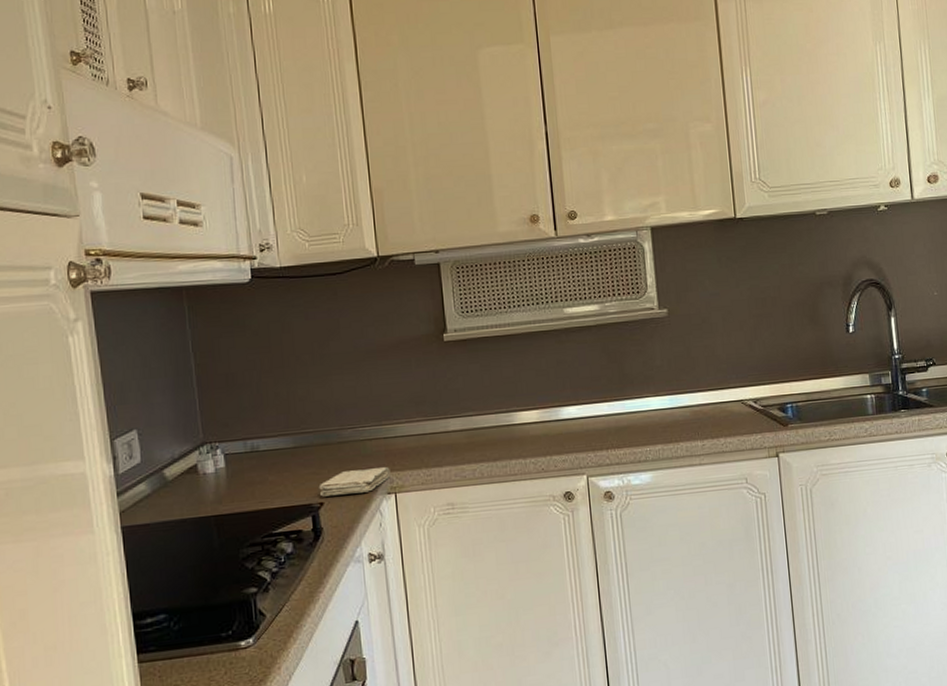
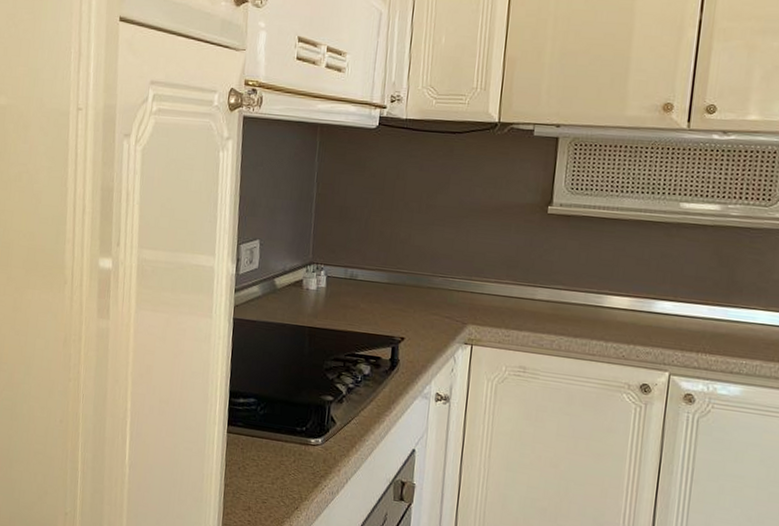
washcloth: present [318,467,391,497] -> none [403,314,471,338]

